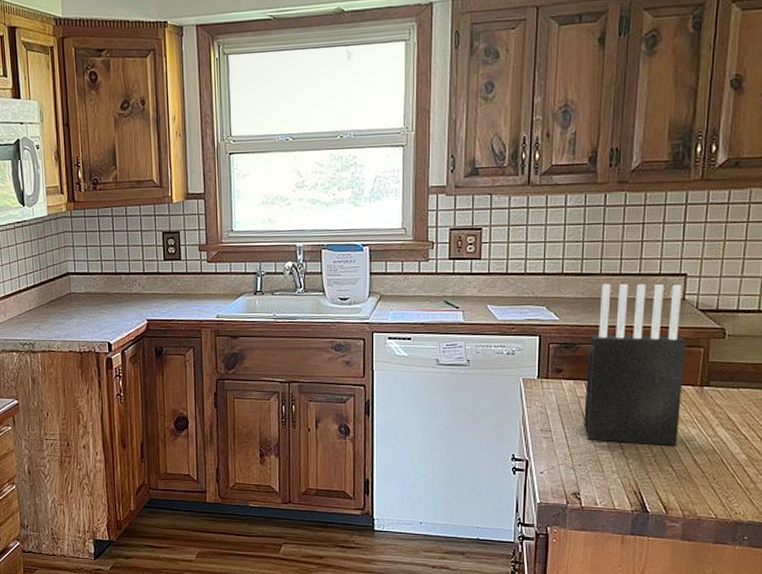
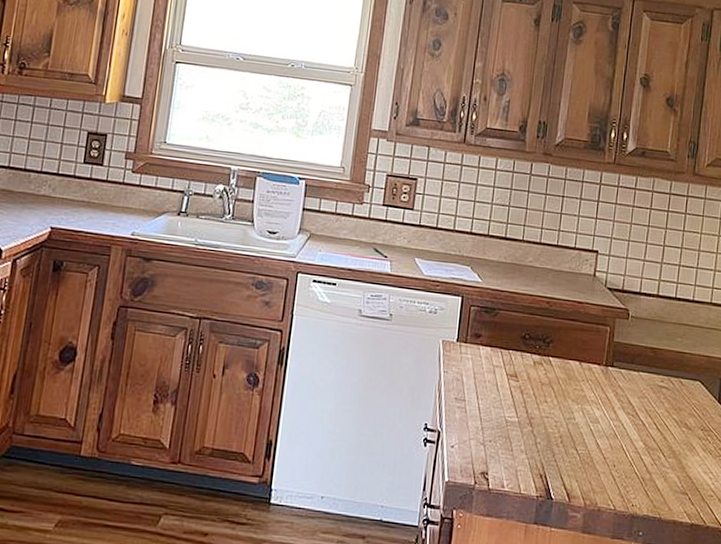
knife block: present [584,283,686,446] -> none [497,250,595,427]

